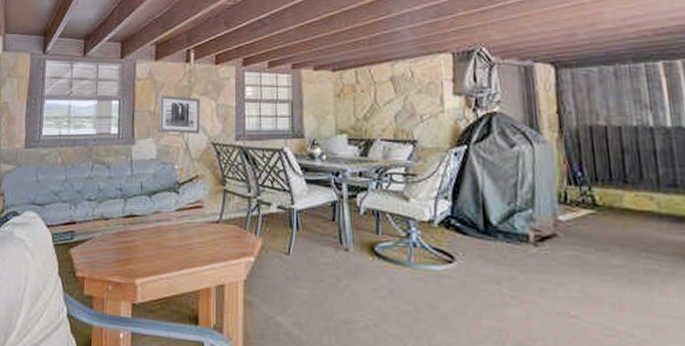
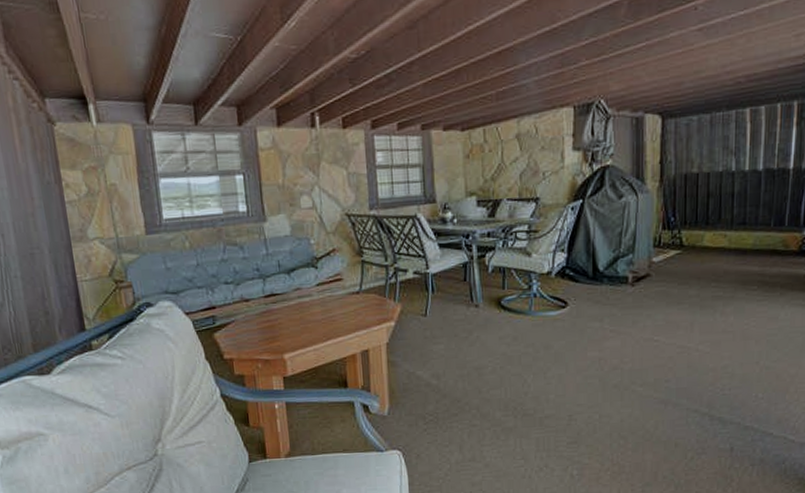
wall art: present [158,95,201,135] -> none [286,165,333,207]

